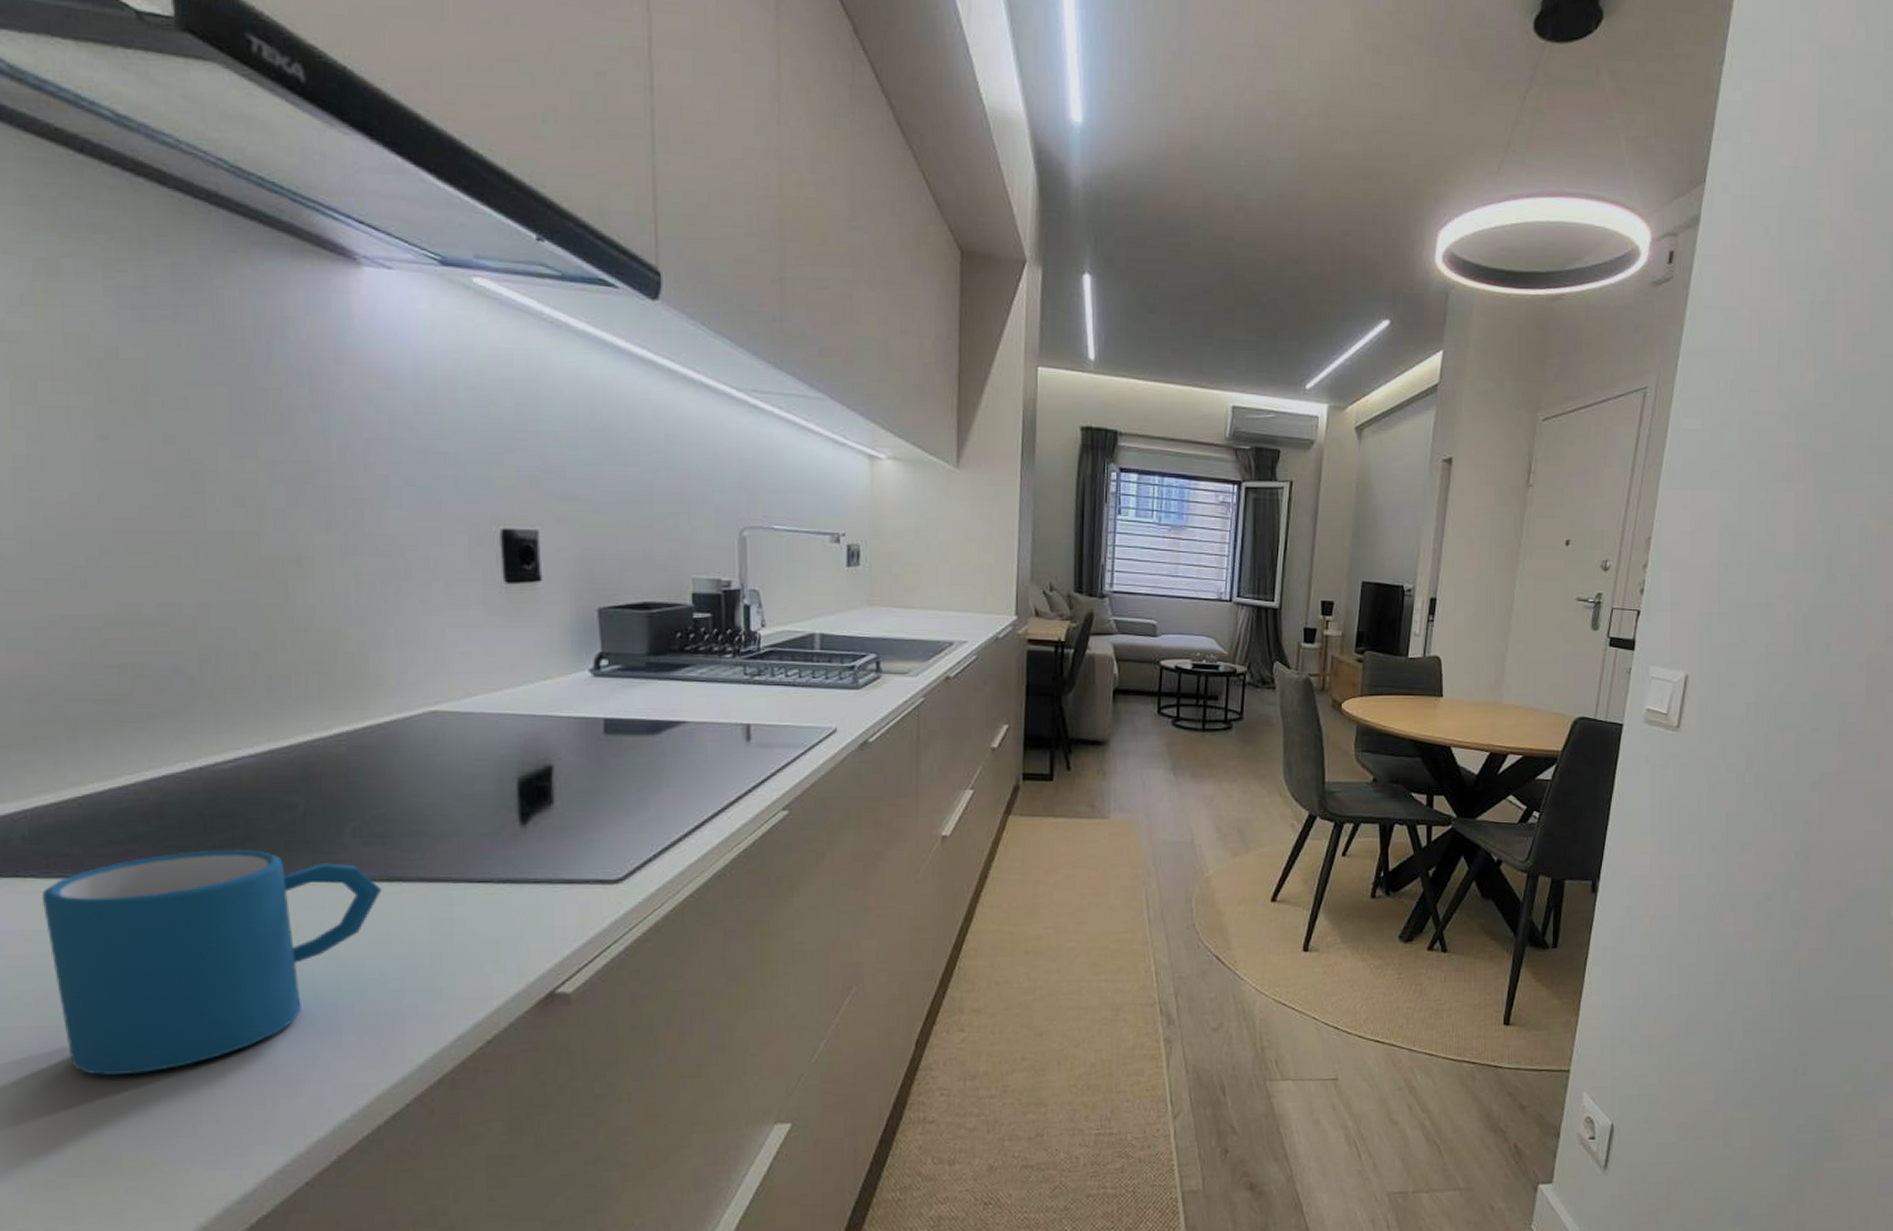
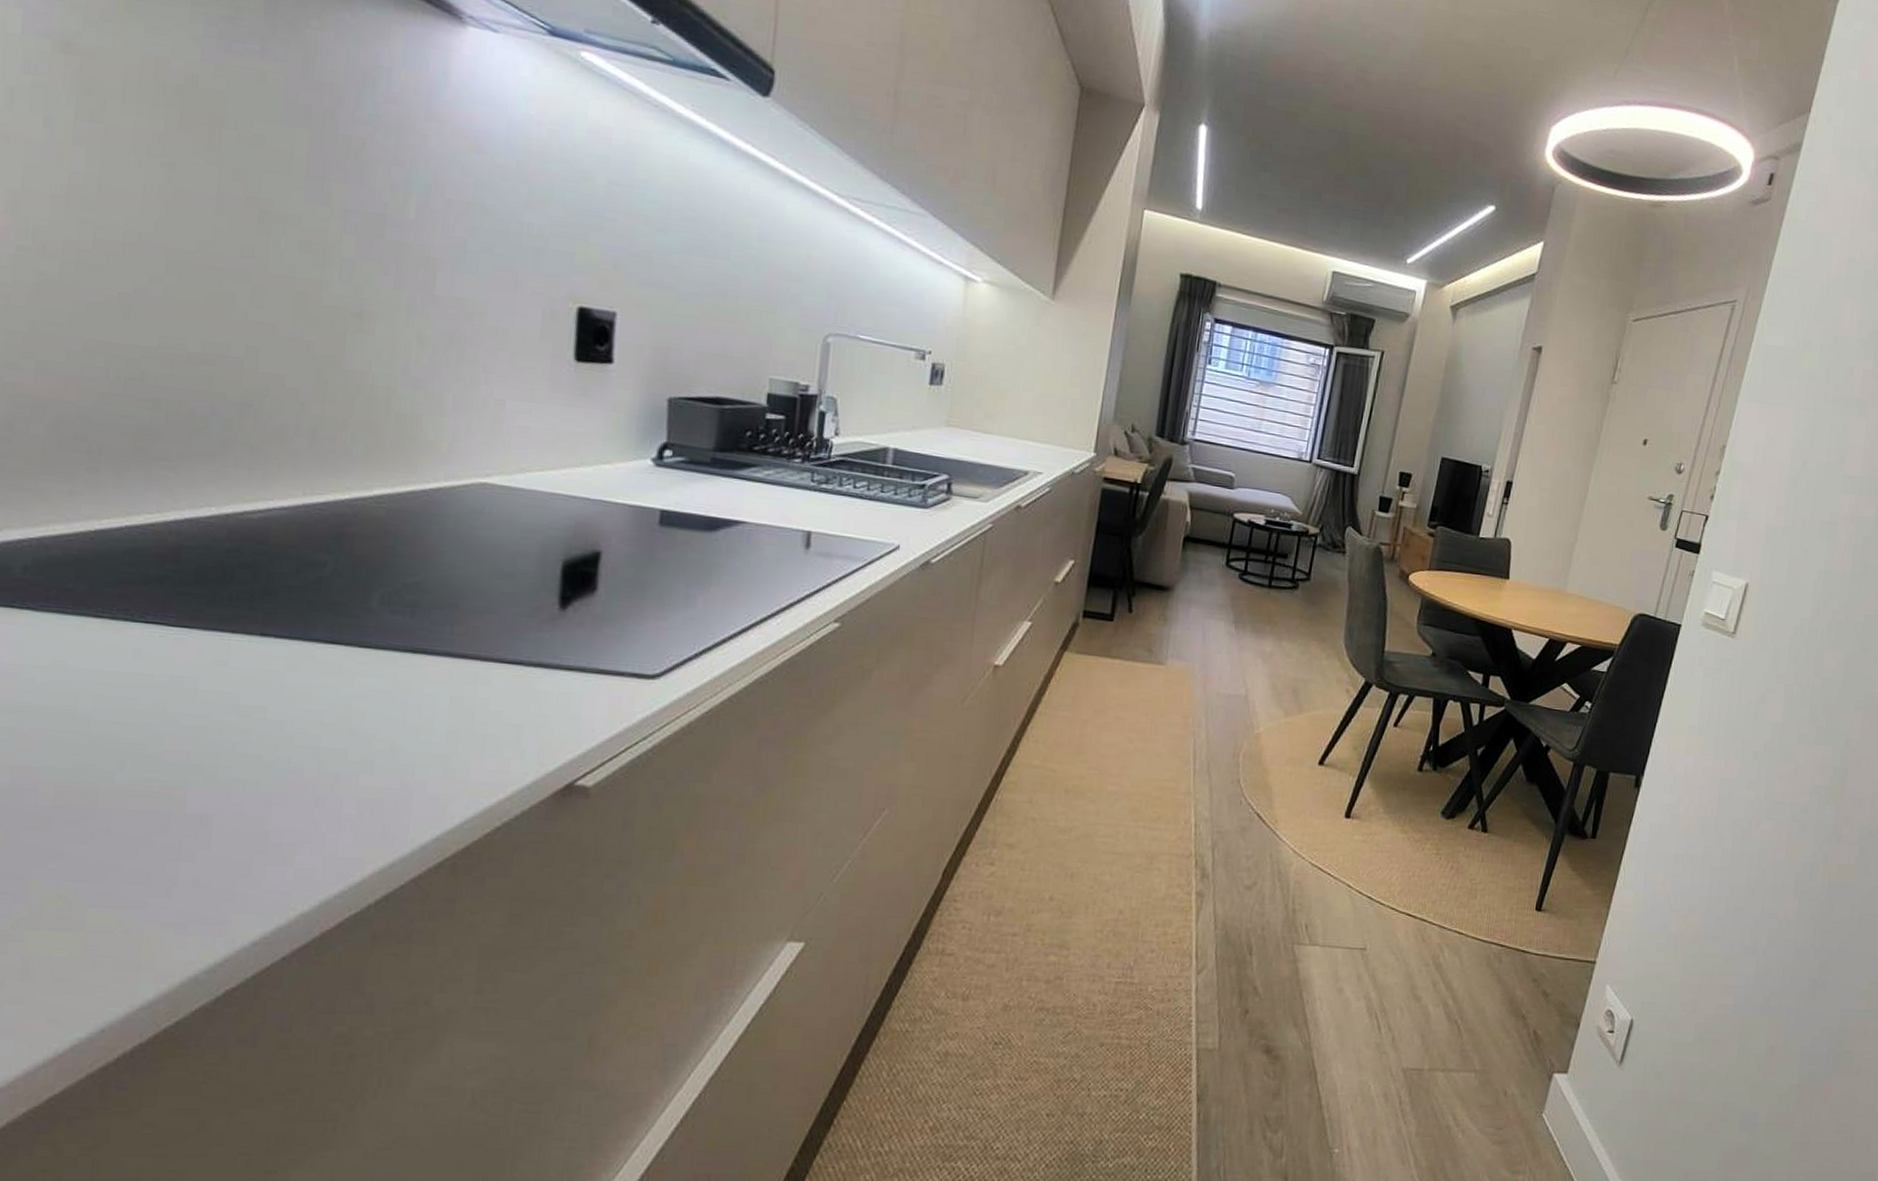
mug: present [42,850,381,1076] -> none [36,600,404,827]

